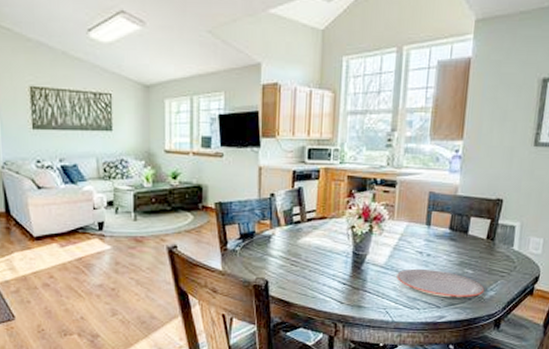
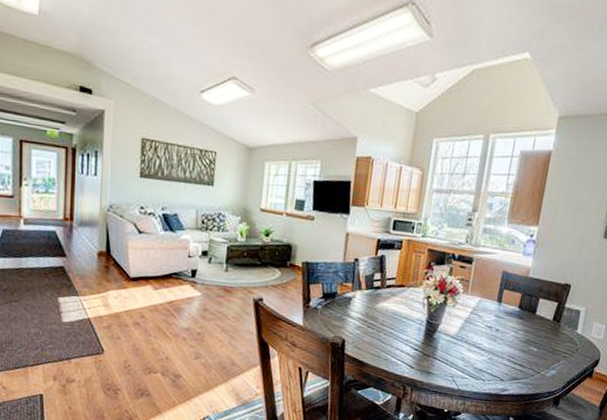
plate: present [397,269,485,298] -> none [465,342,547,374]

